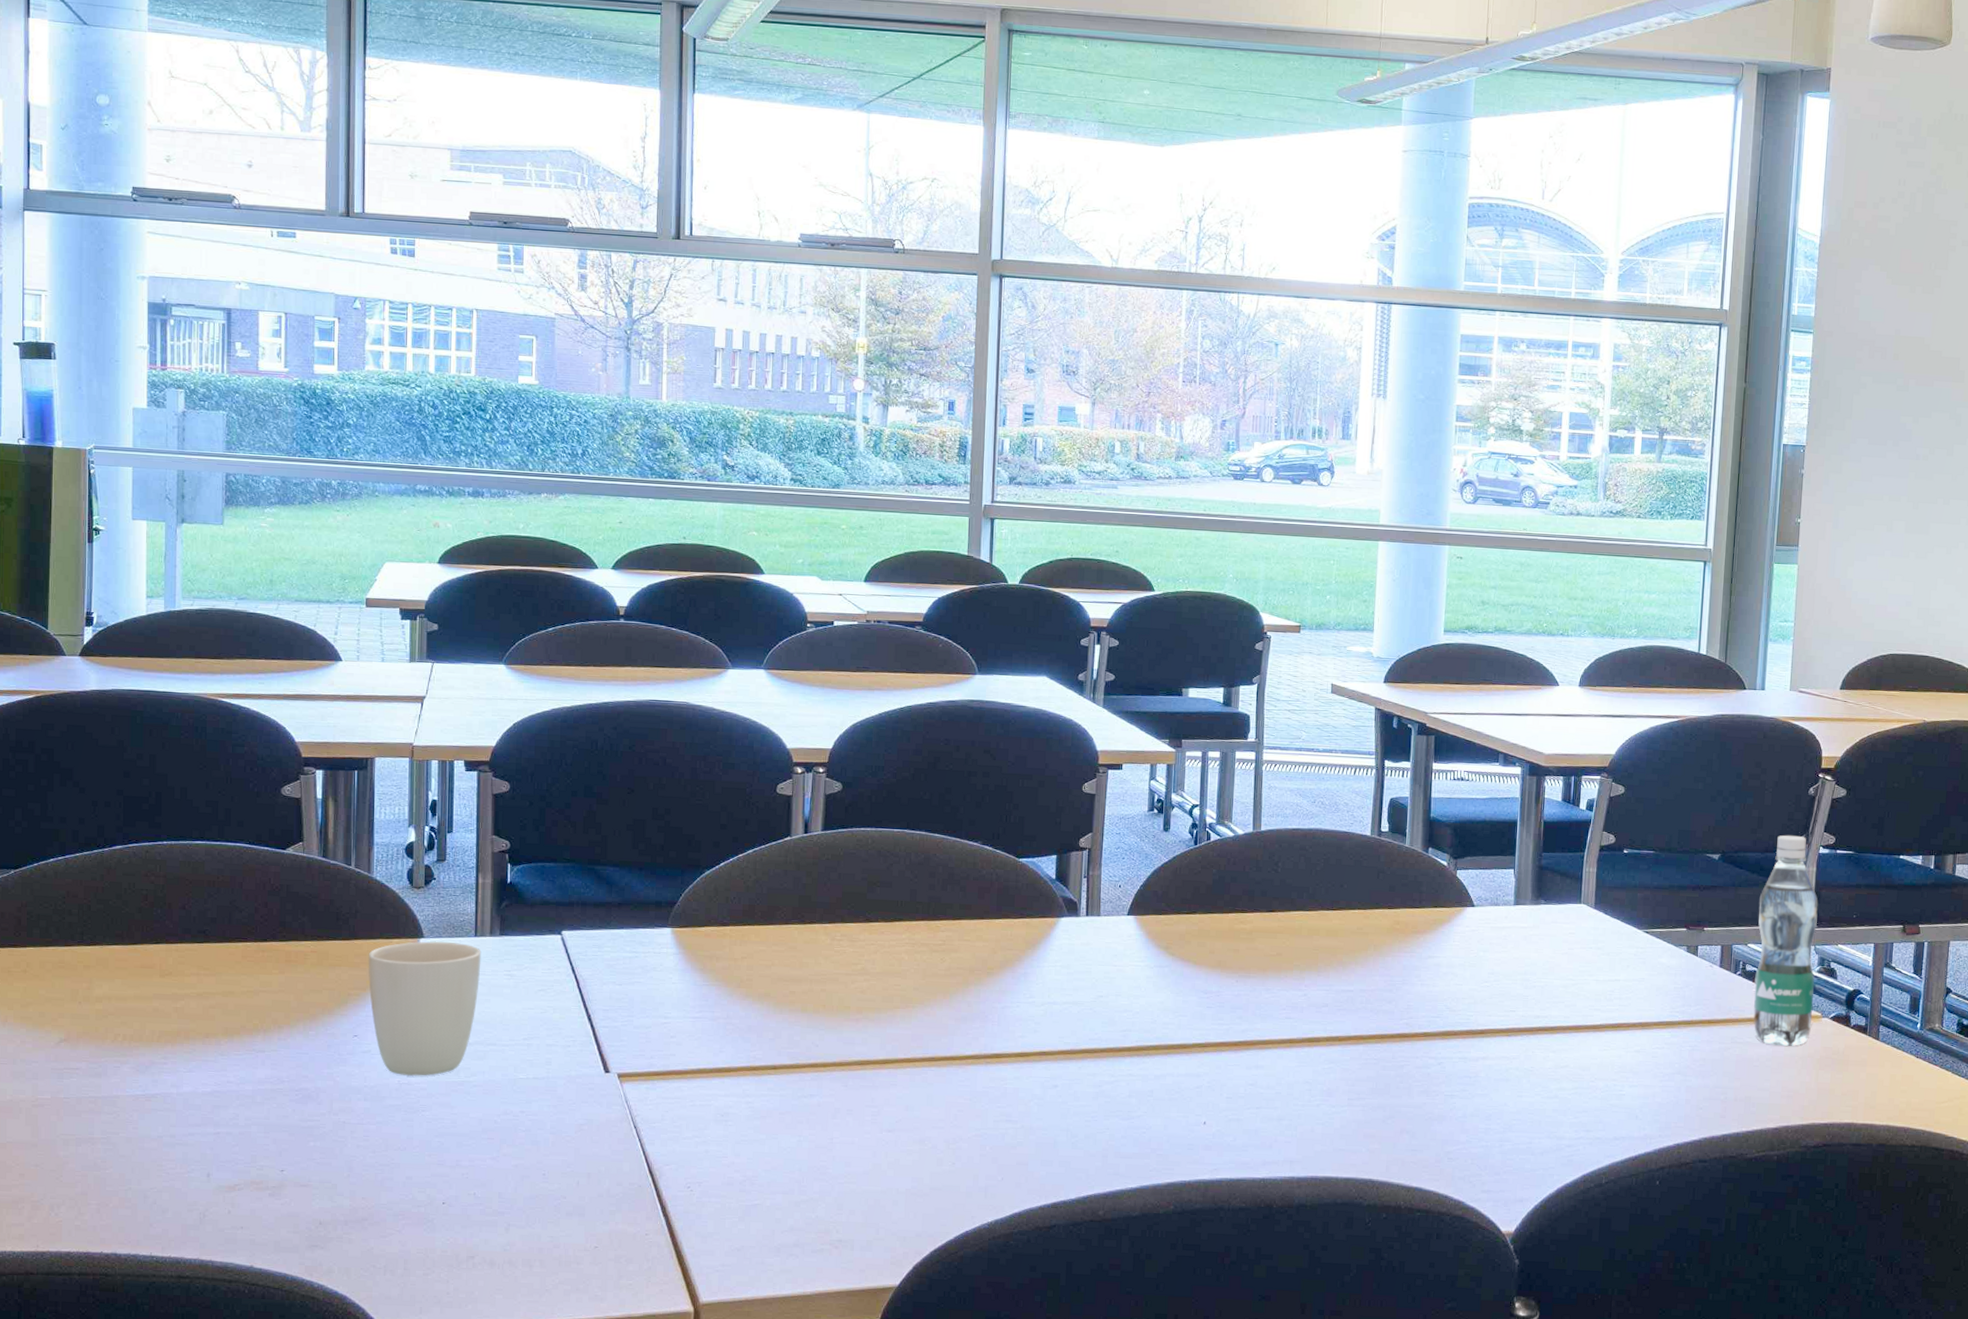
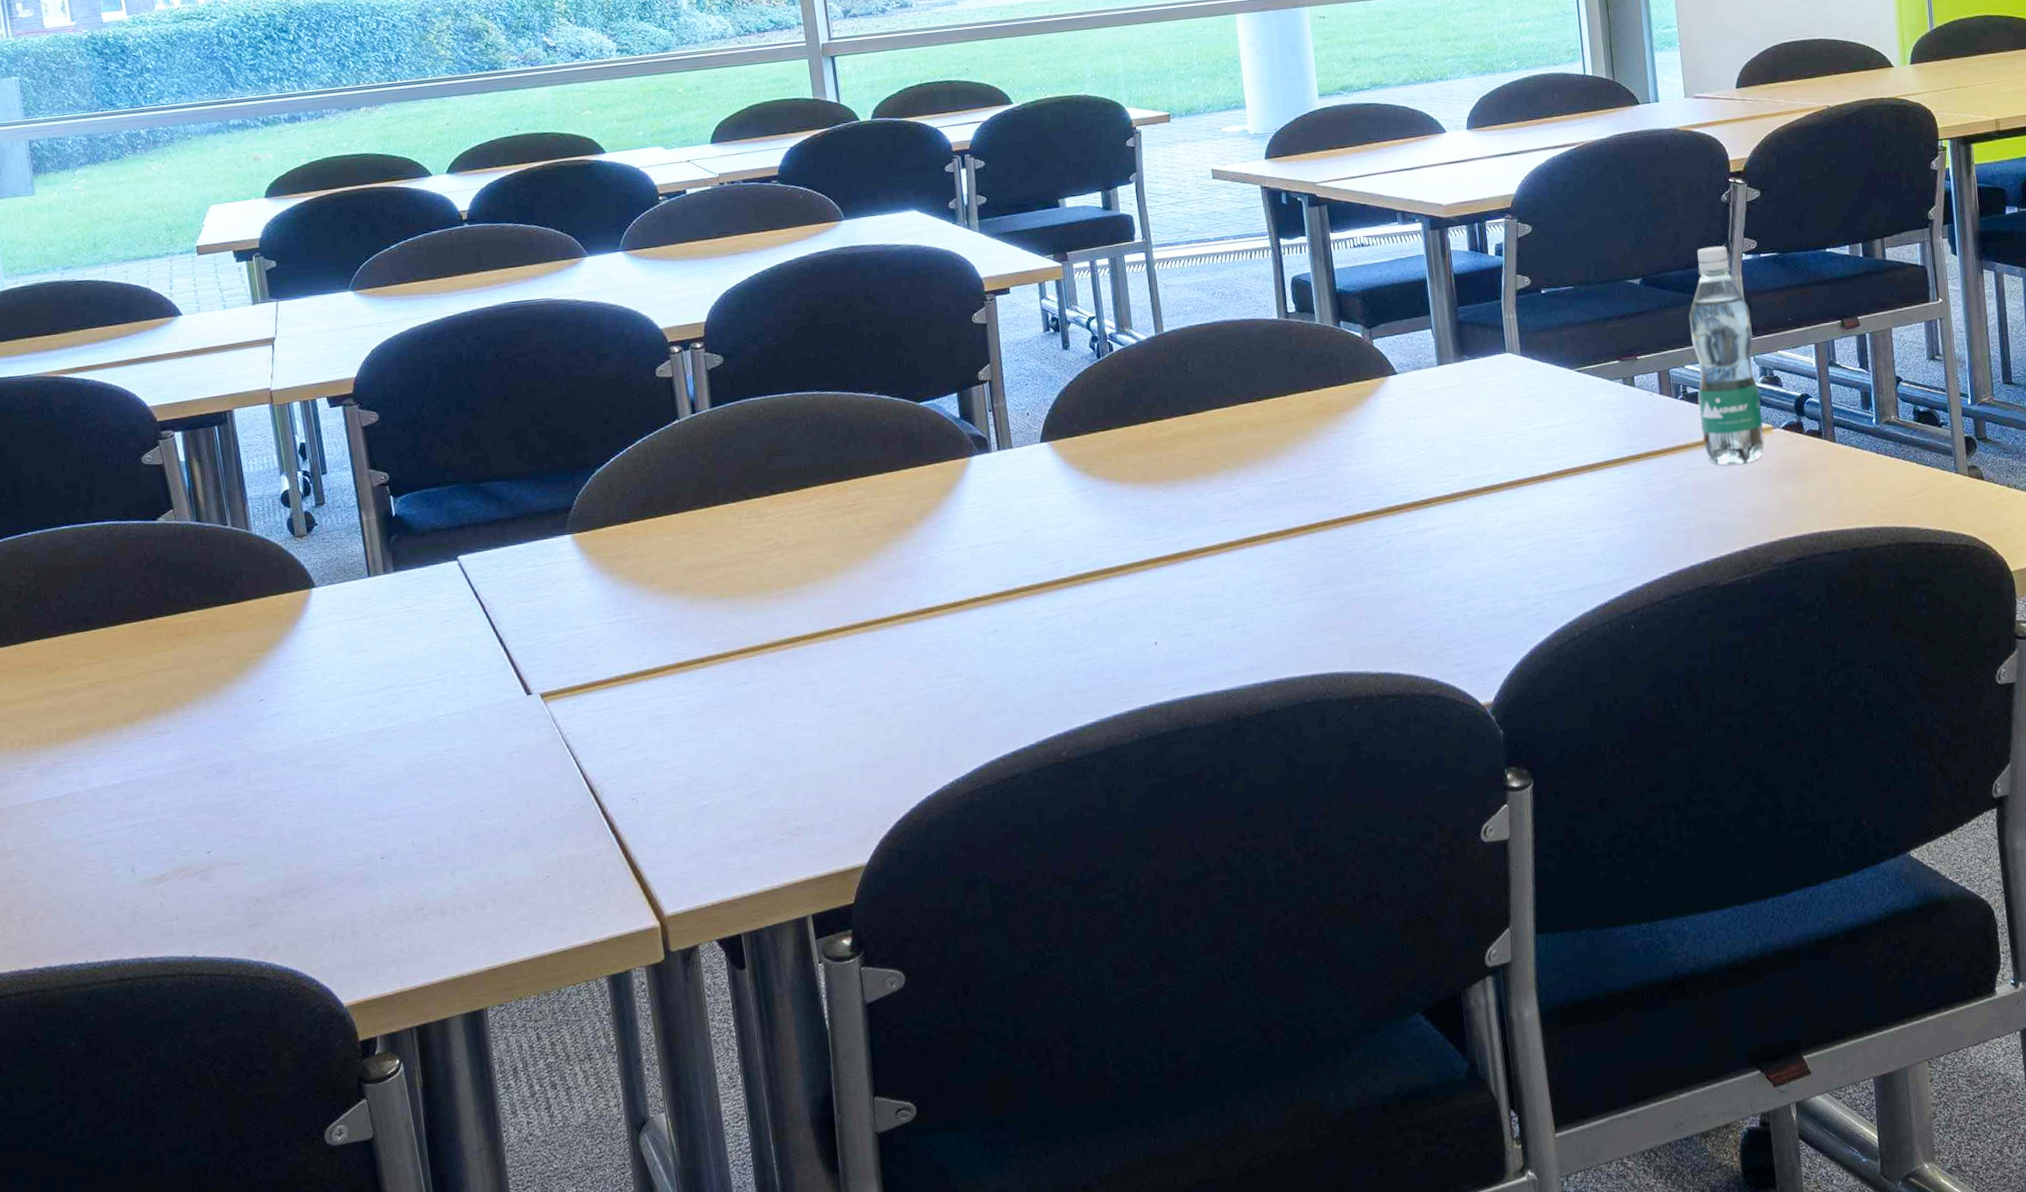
mug: present [368,941,481,1076] -> none [260,586,382,733]

